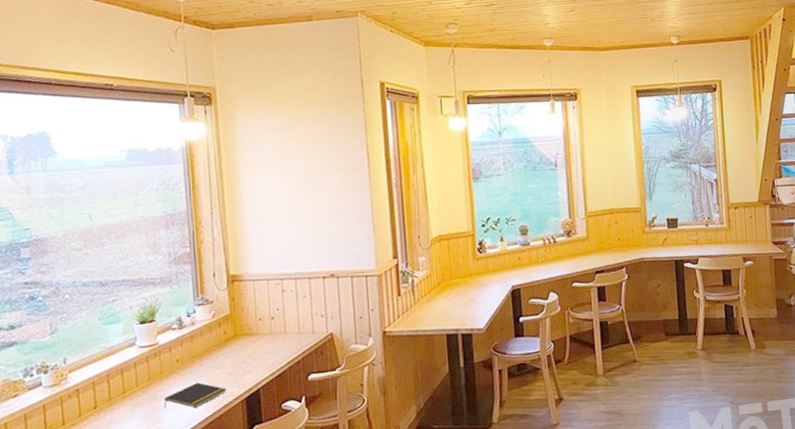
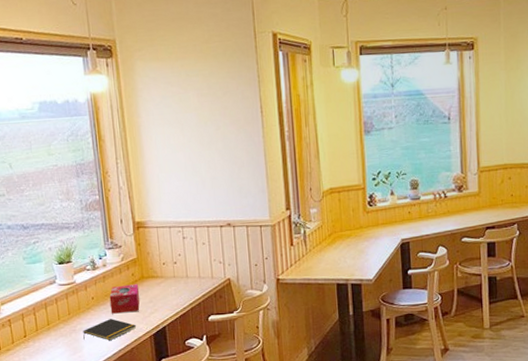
tissue box: none [197,343,232,377] -> present [109,284,140,314]

